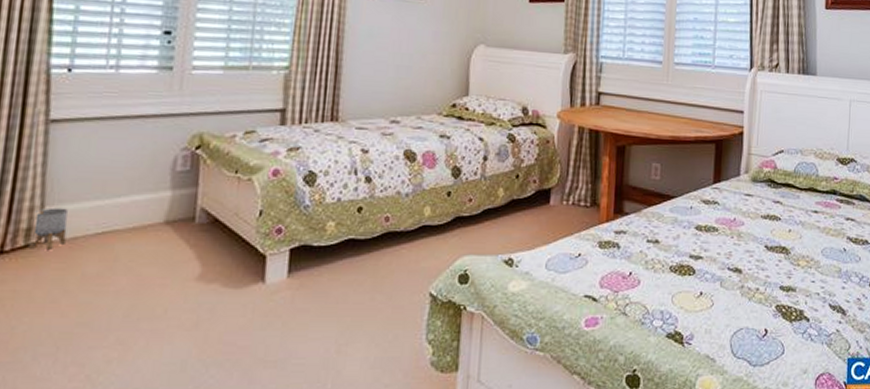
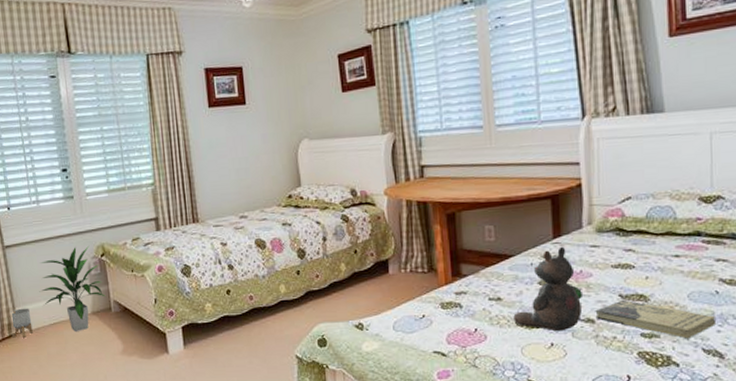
indoor plant: none [90,132,191,246] -> present [39,245,106,331]
stuffed bear: none [668,192,735,280] -> present [513,246,584,332]
book: none [743,251,842,294] -> present [595,299,717,339]

